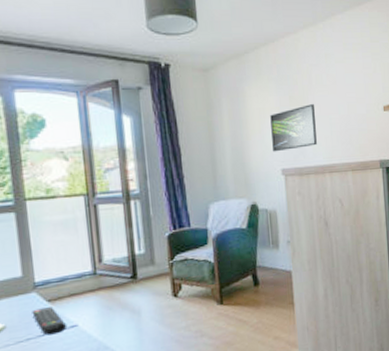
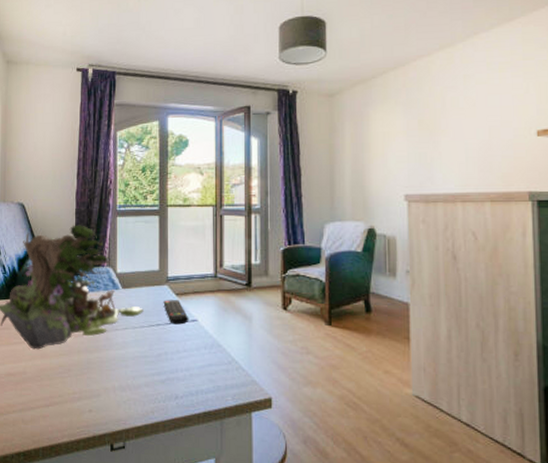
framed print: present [270,104,317,152] -> none [395,128,448,177]

